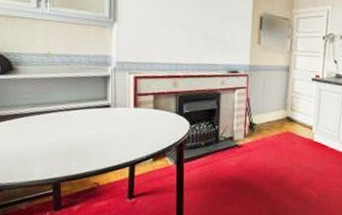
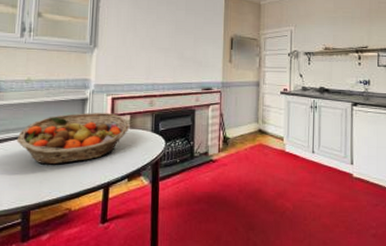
fruit basket: none [42,90,152,141] -> present [16,113,129,165]

